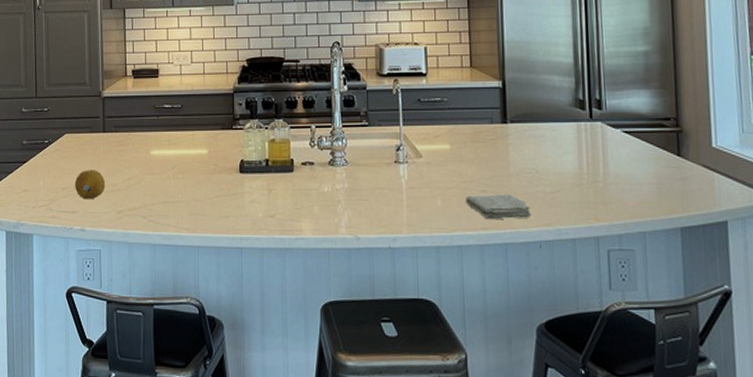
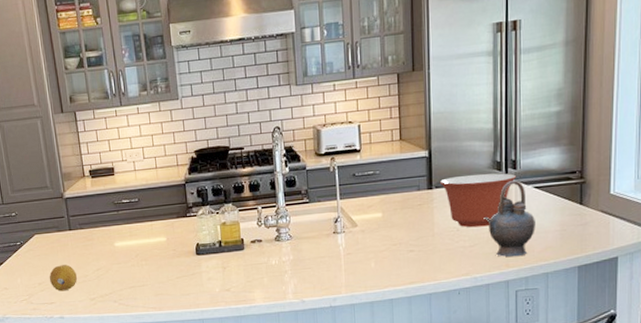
washcloth: present [465,194,532,220] -> none [395,251,453,275]
mixing bowl: none [515,111,602,171] -> present [439,173,516,228]
teapot: none [566,121,627,210] -> present [483,180,535,257]

